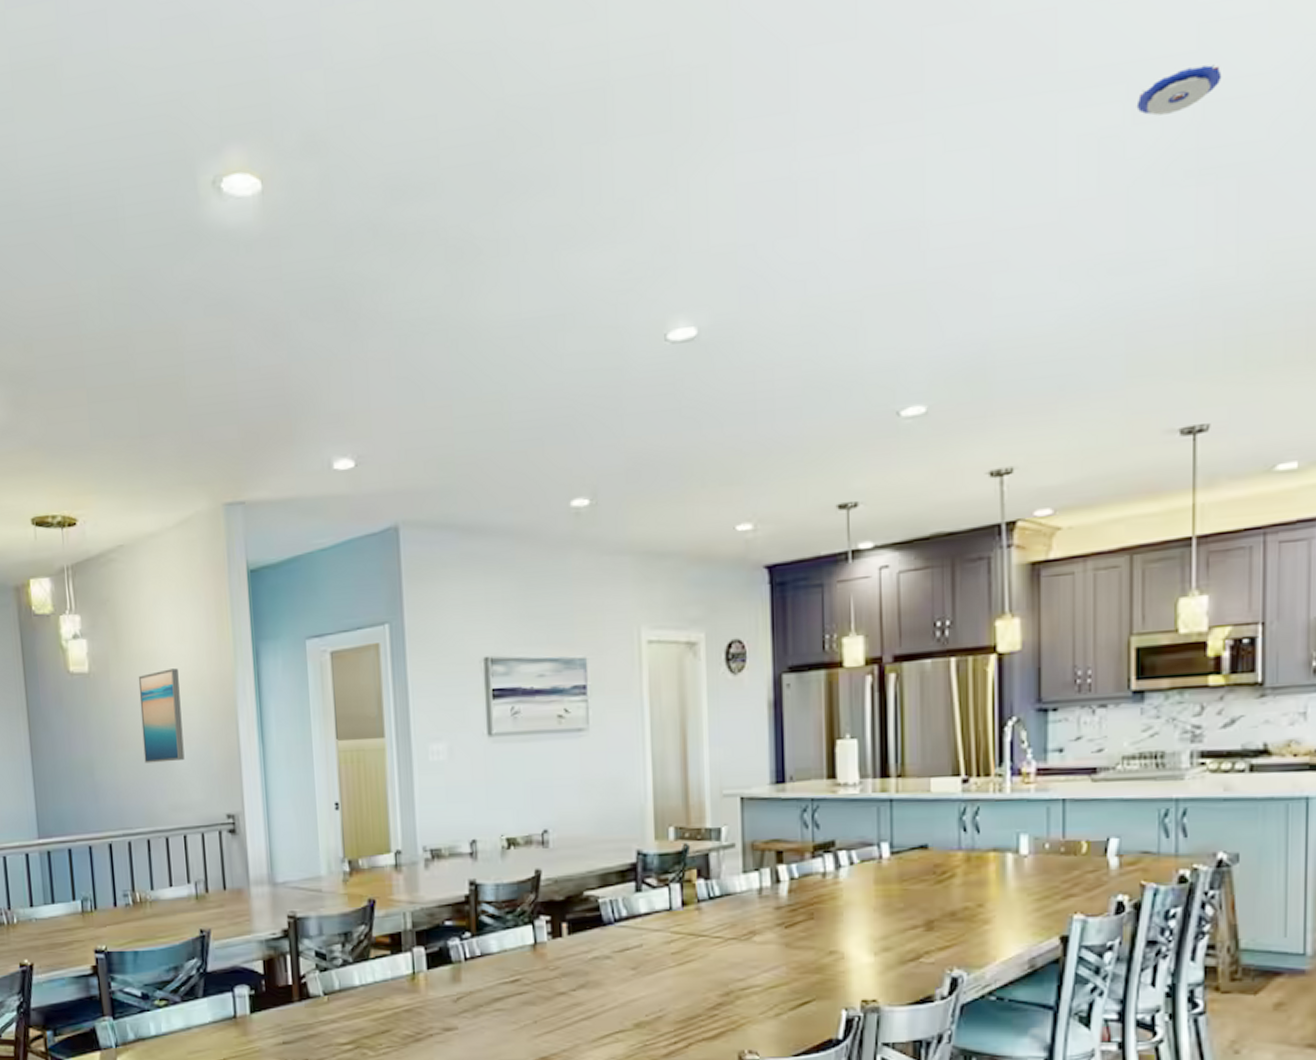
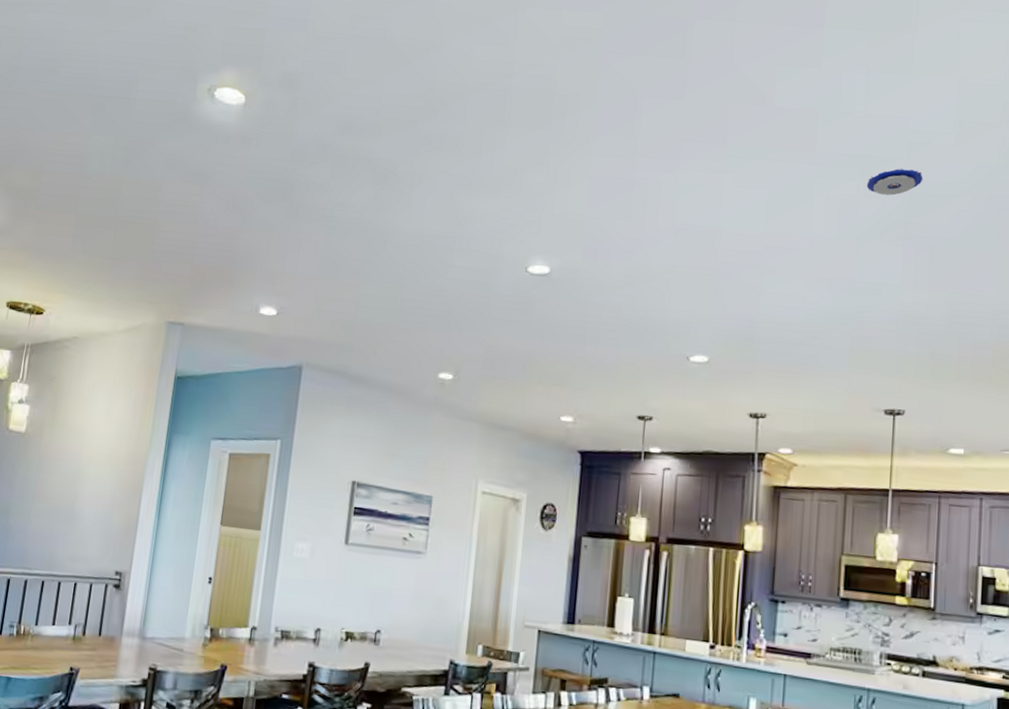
wall art: present [138,668,185,763] -> none [55,442,101,519]

